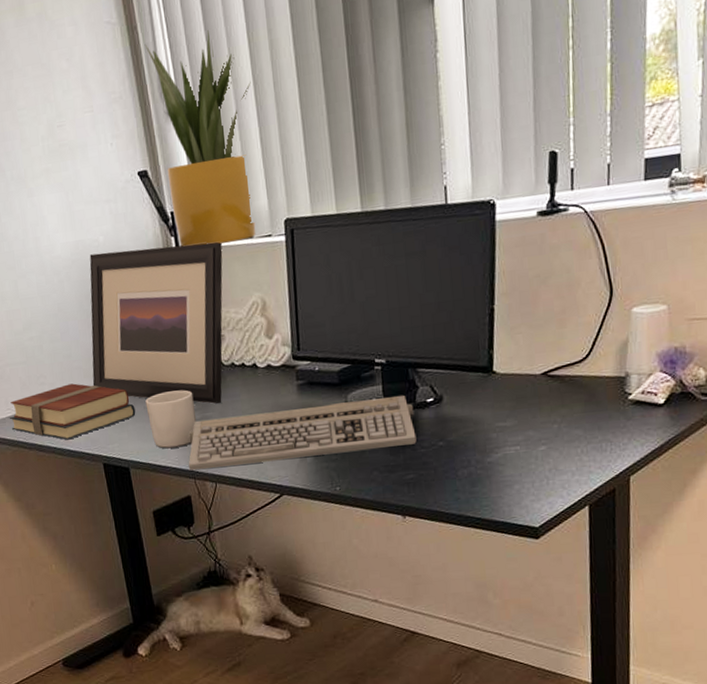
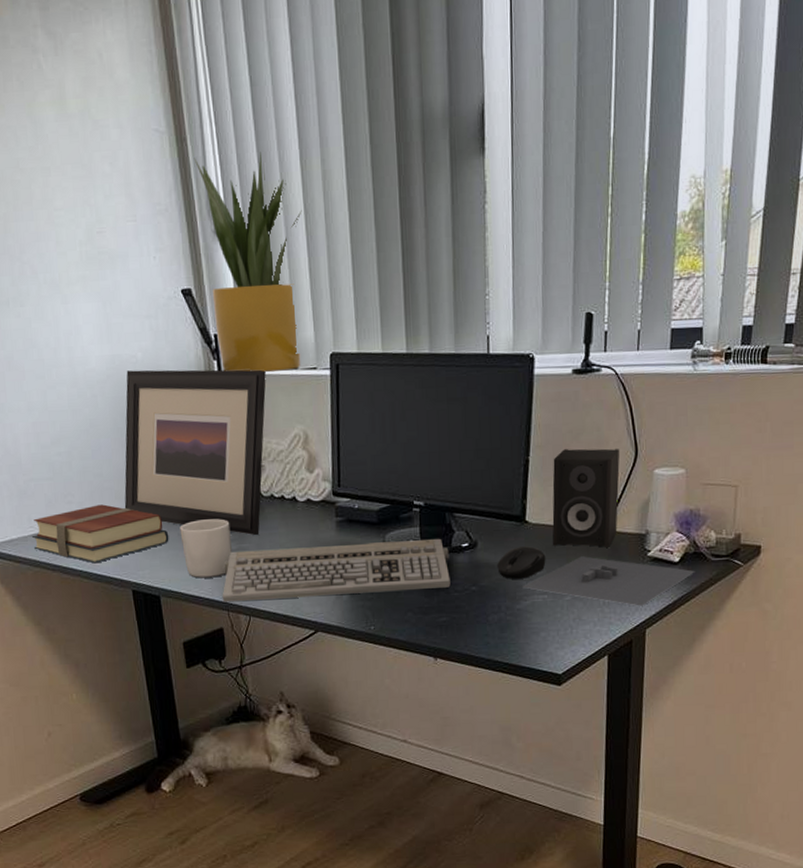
computer mouse: none [465,397,517,432] -> present [497,546,546,579]
mousepad: none [492,403,683,453] -> present [522,556,695,606]
speaker: none [520,290,594,396] -> present [552,449,620,547]

